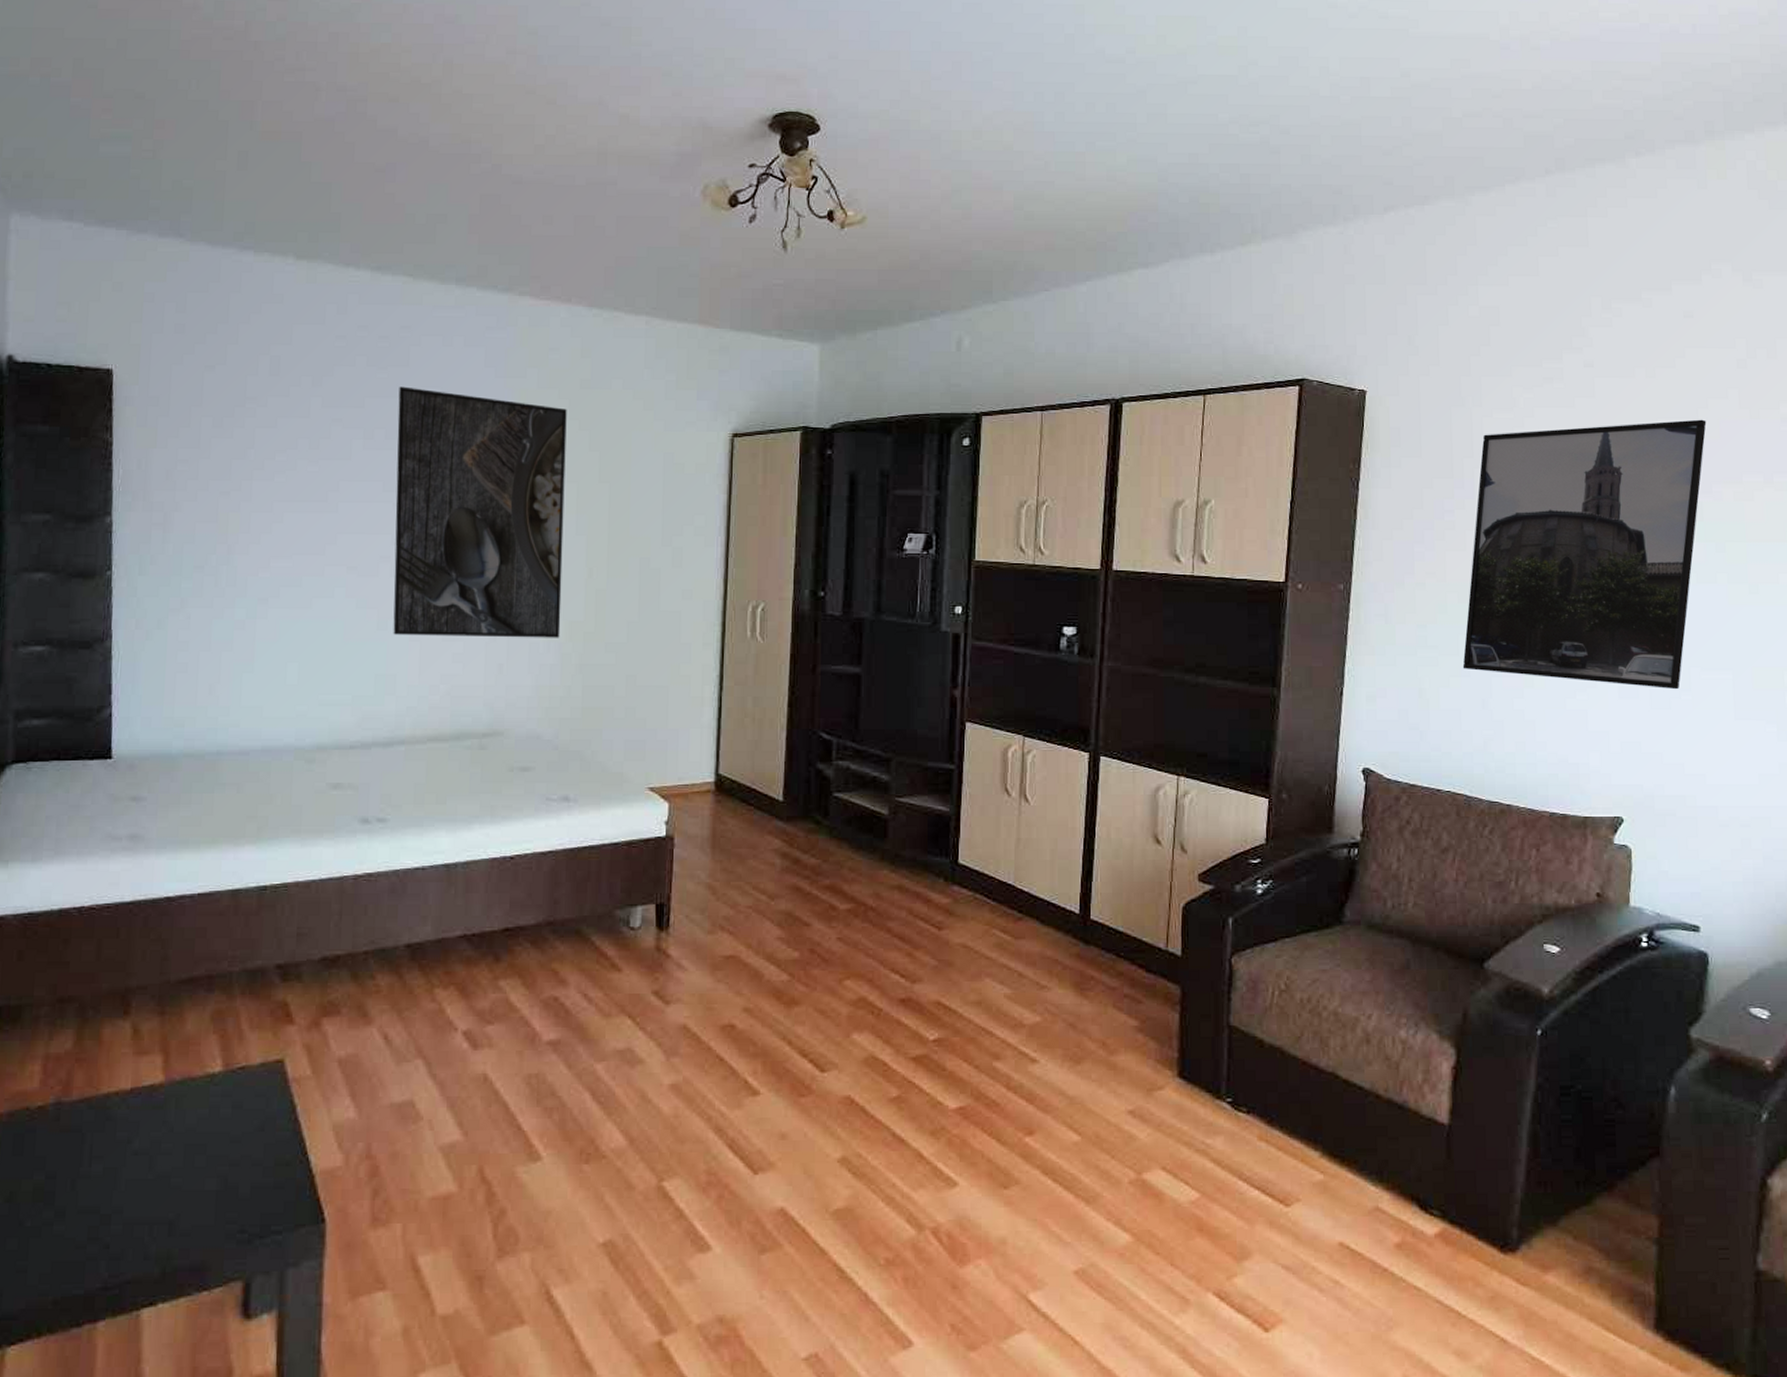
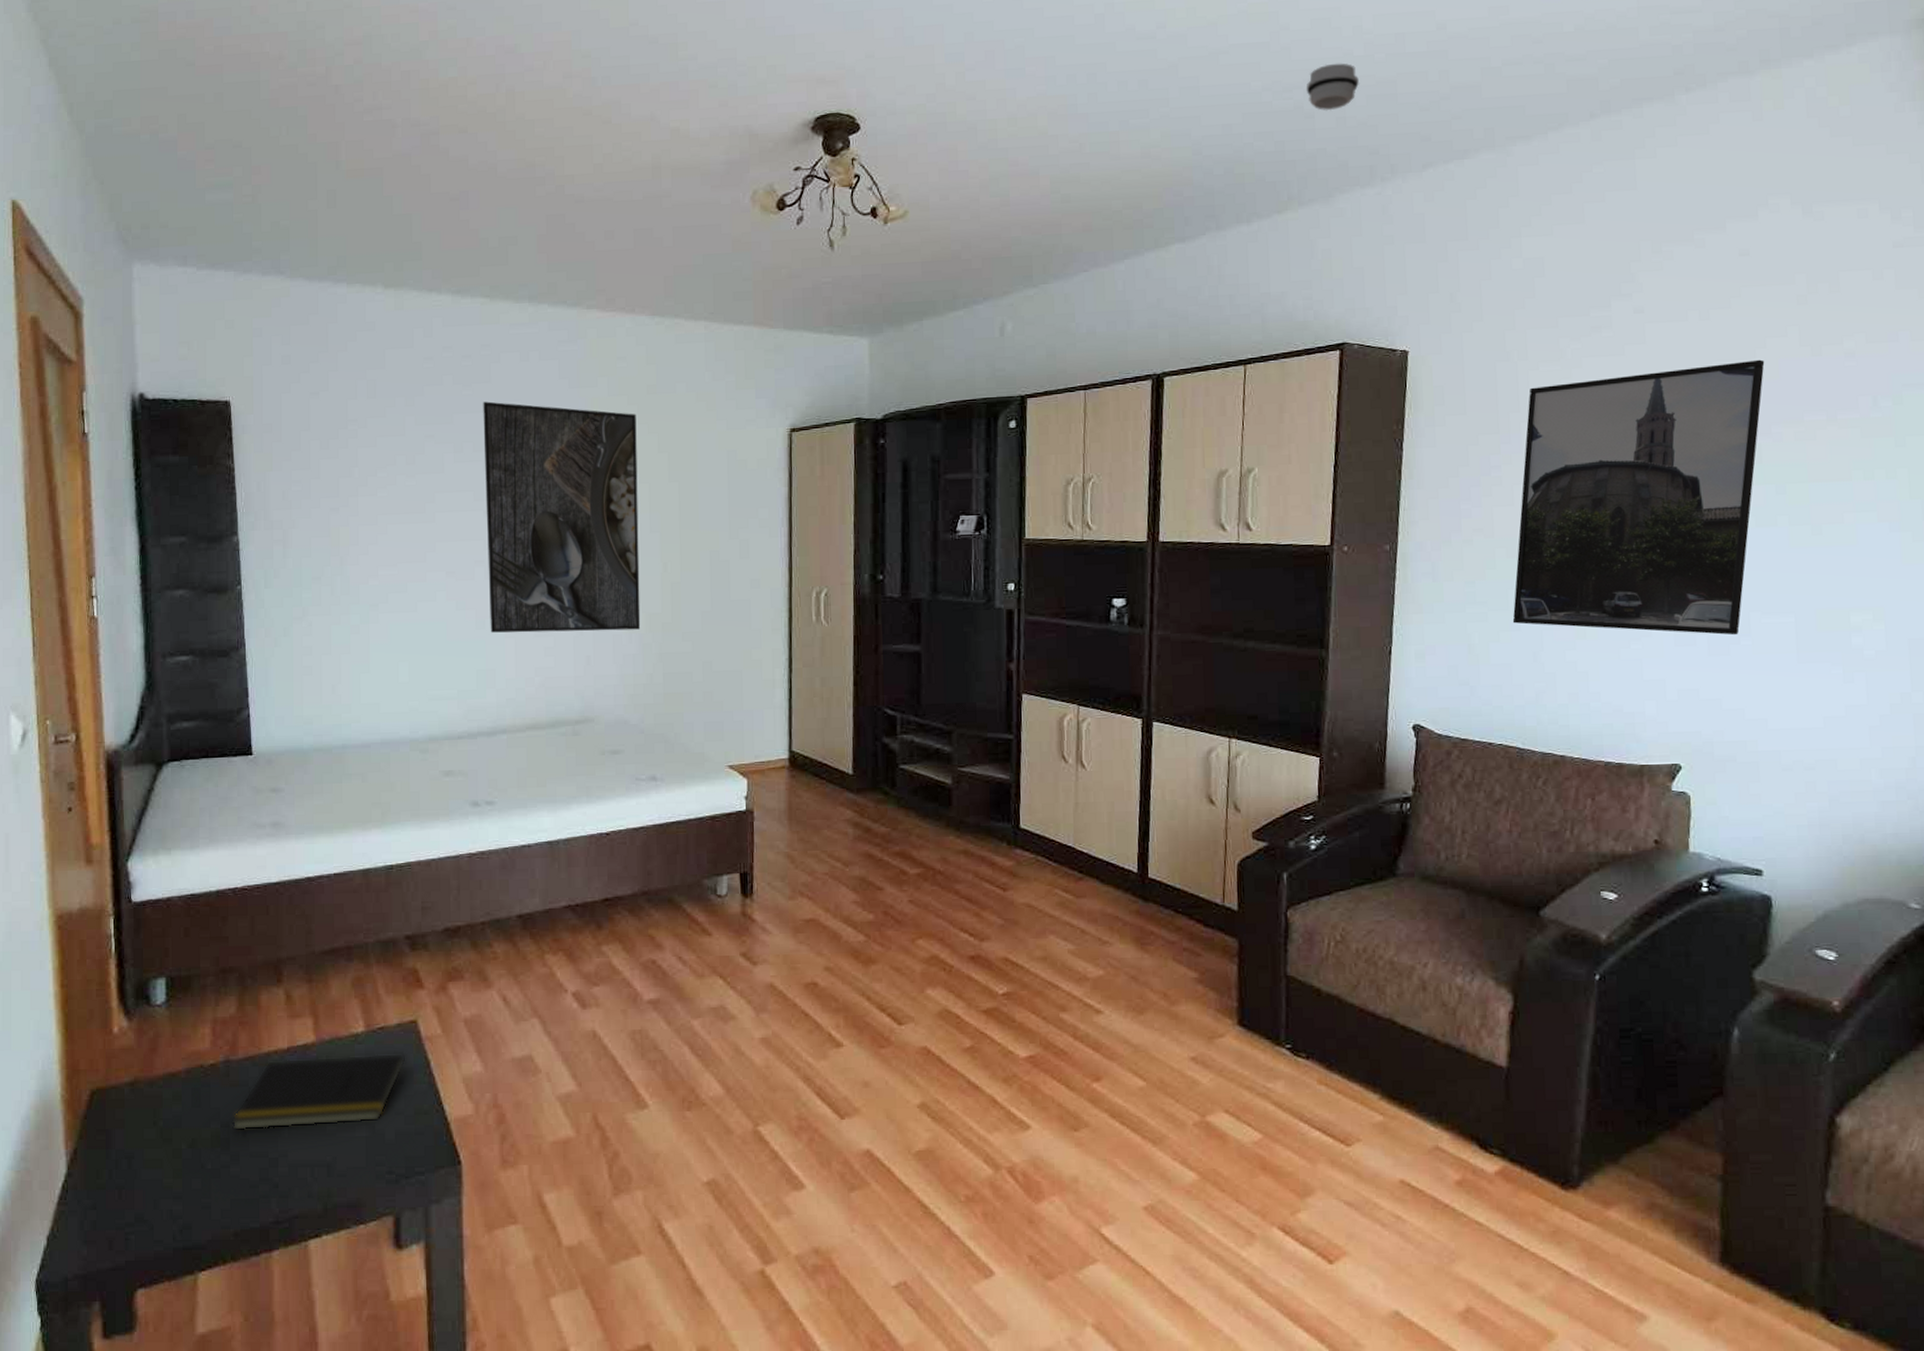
notepad: none [58,1096,269,1184] -> present [231,1053,406,1131]
smoke detector: none [1272,102,1324,148] -> present [1306,63,1359,111]

